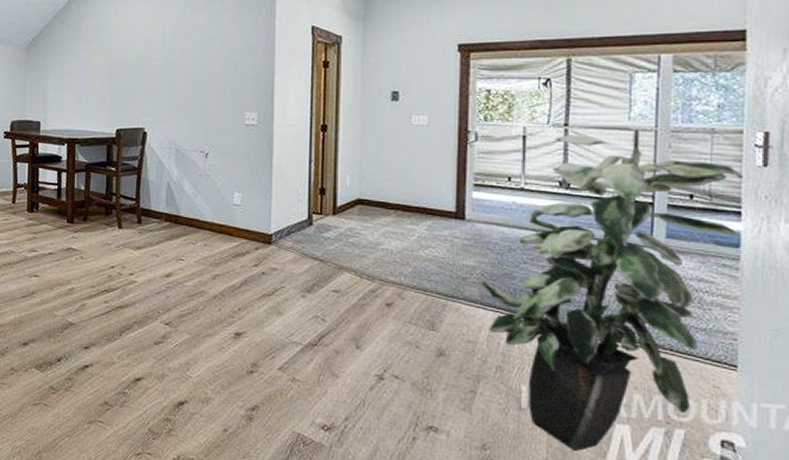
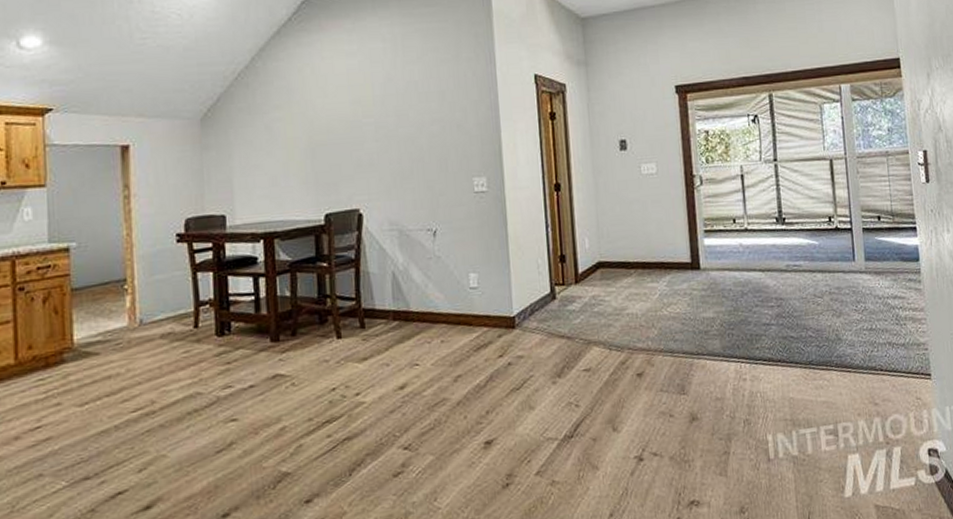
indoor plant: present [481,135,744,452] -> none [721,168,918,493]

